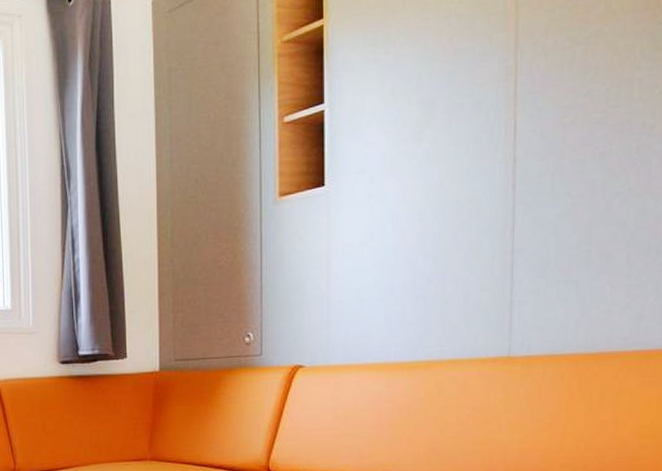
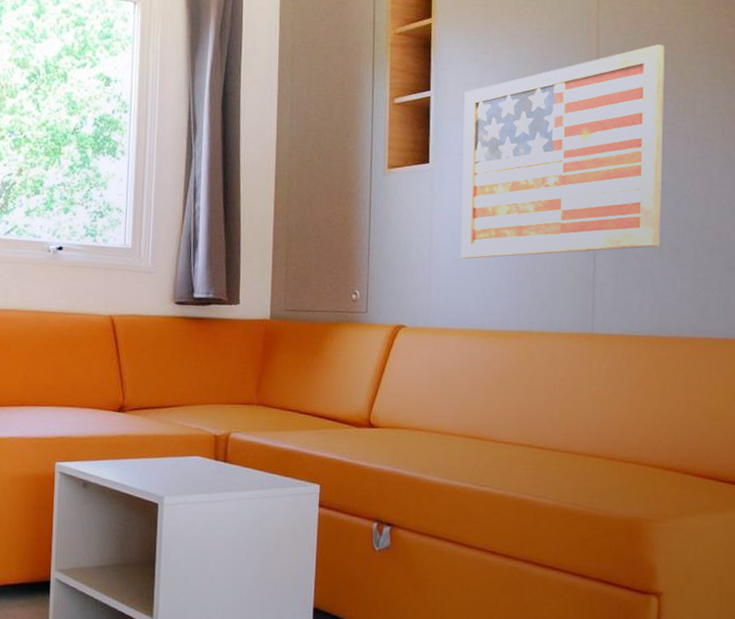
wall art: none [362,18,597,288] -> present [460,44,665,259]

